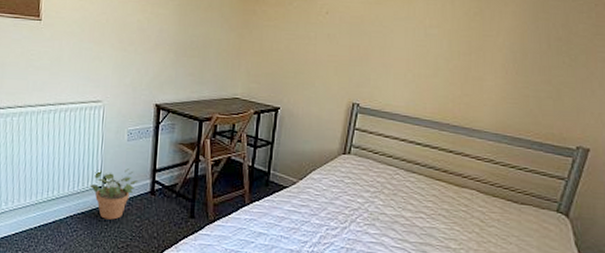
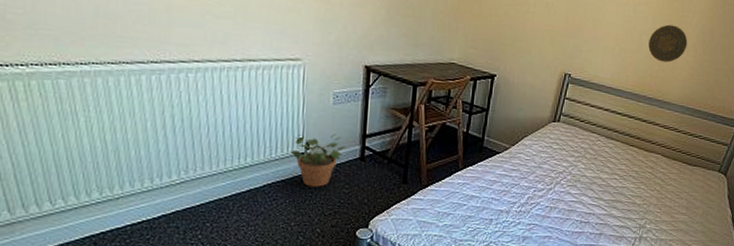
decorative plate: none [446,46,494,86] -> present [648,24,688,63]

